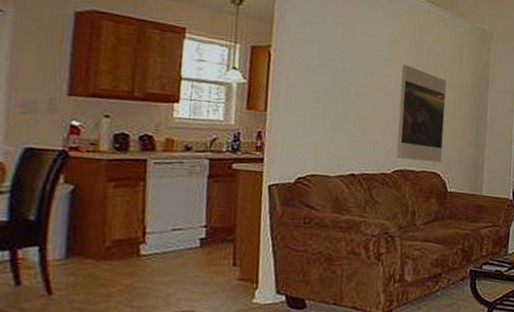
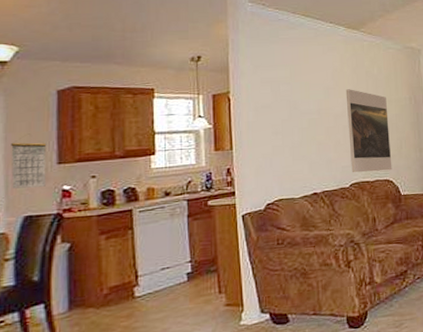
calendar: none [14,55,58,118] -> present [11,133,47,189]

